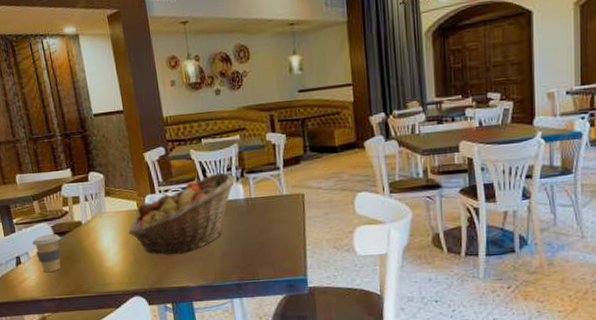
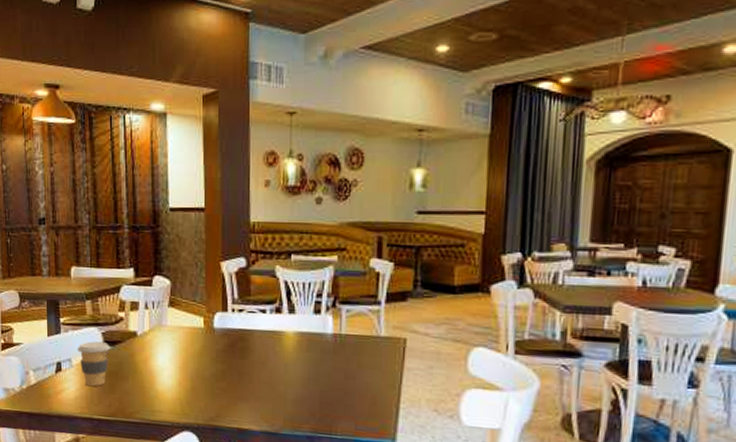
fruit basket: present [128,172,237,255] -> none [189,298,327,388]

